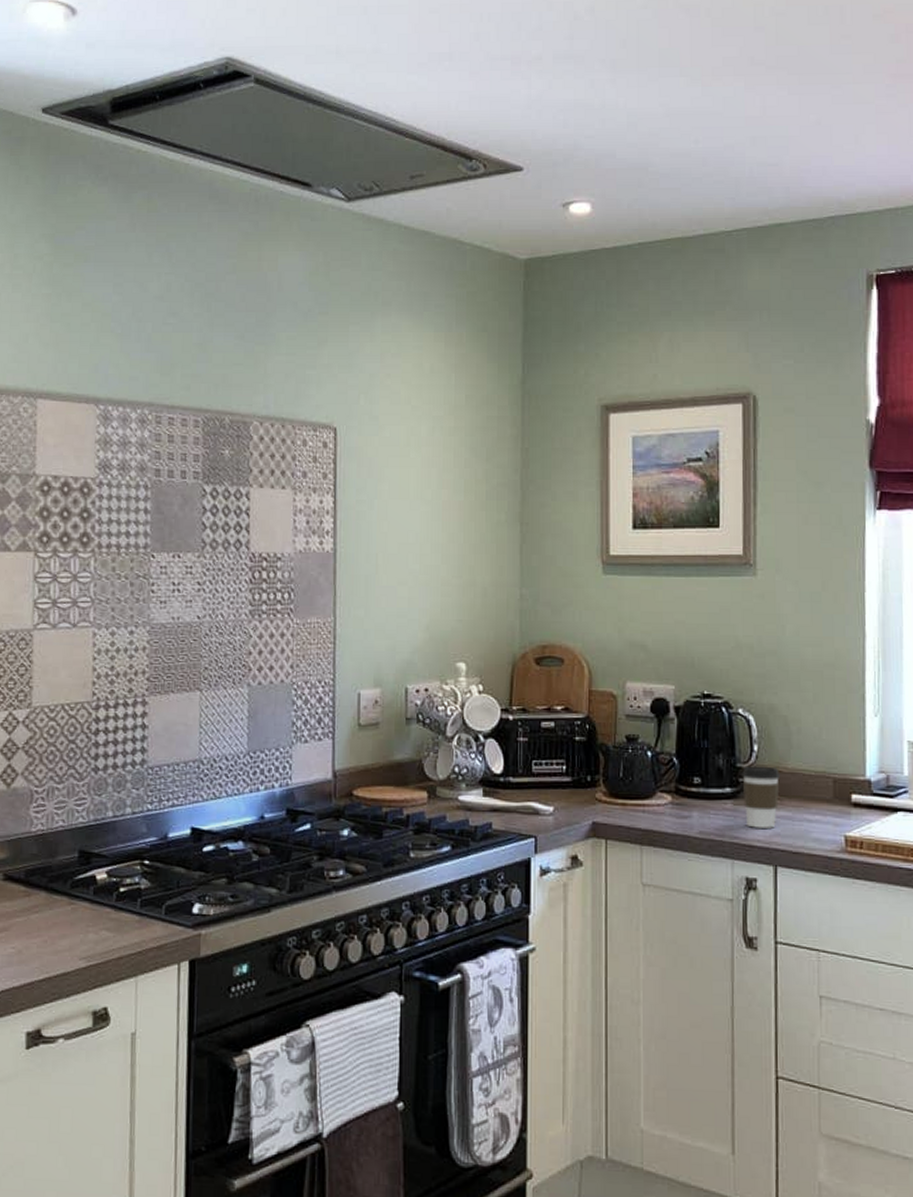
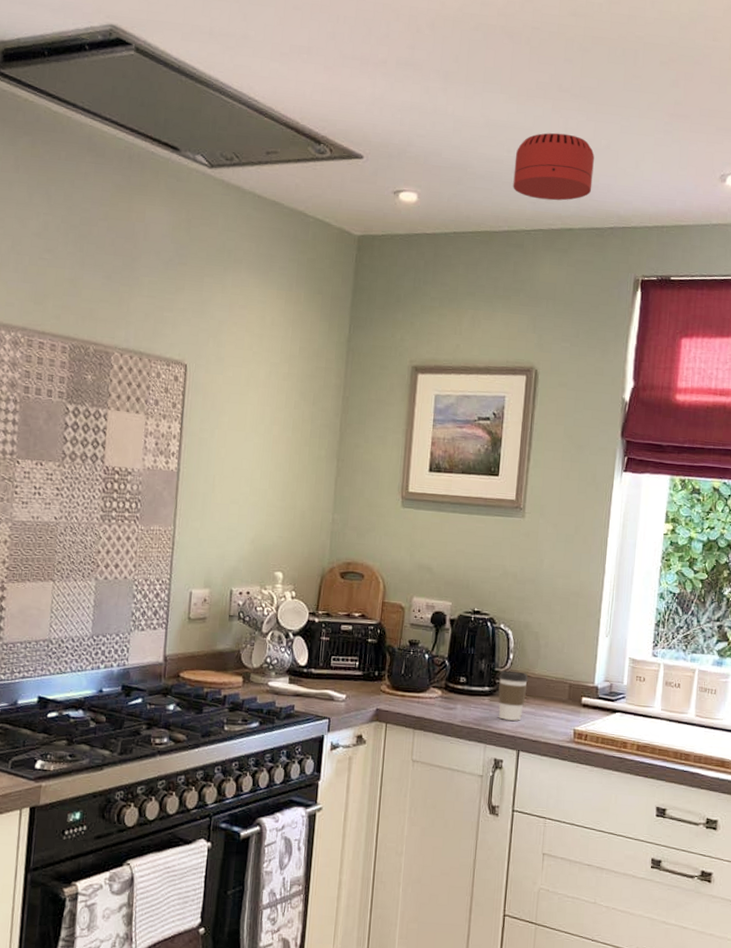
smoke detector: none [705,113,803,193] -> present [513,132,594,201]

